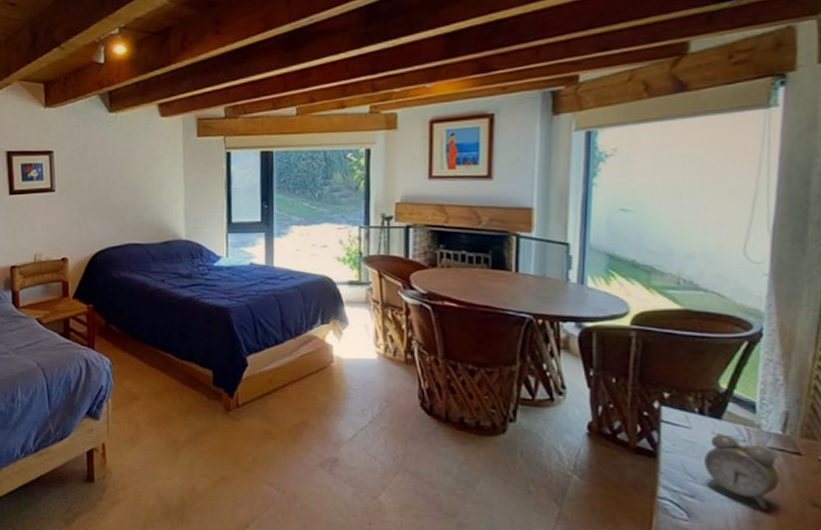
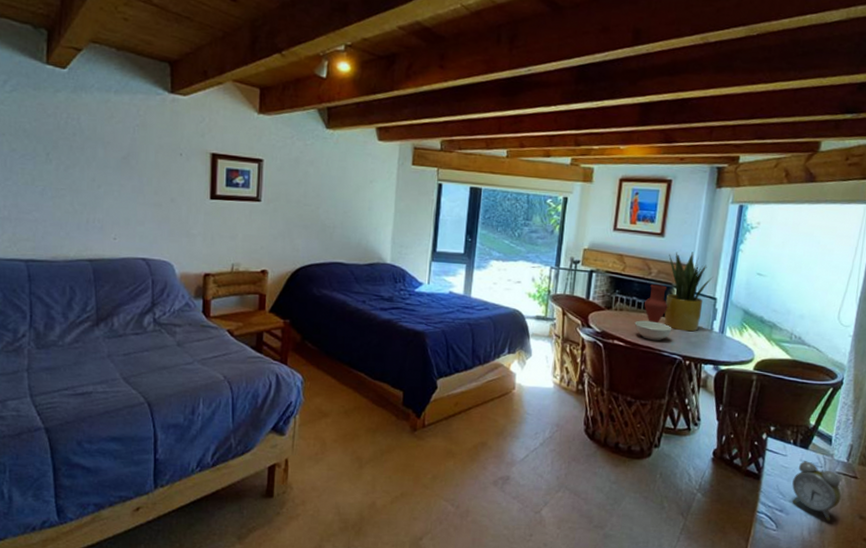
bowl: none [467,276,516,299] -> present [634,320,672,341]
vase: none [476,234,507,279] -> present [643,284,668,324]
planter: none [501,192,562,285] -> present [664,252,713,332]

